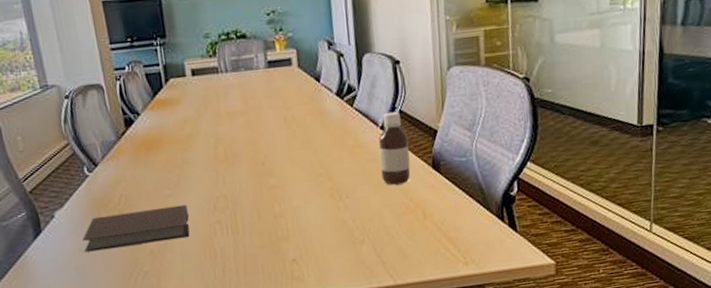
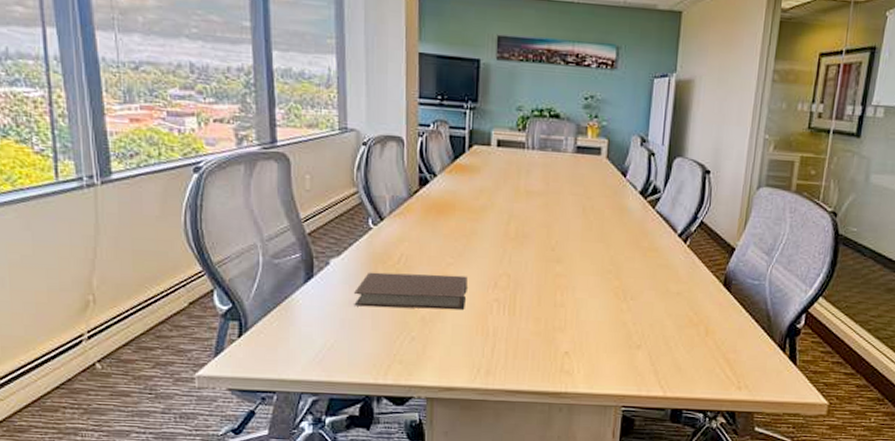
bottle: present [378,111,411,185] -> none [670,221,704,296]

